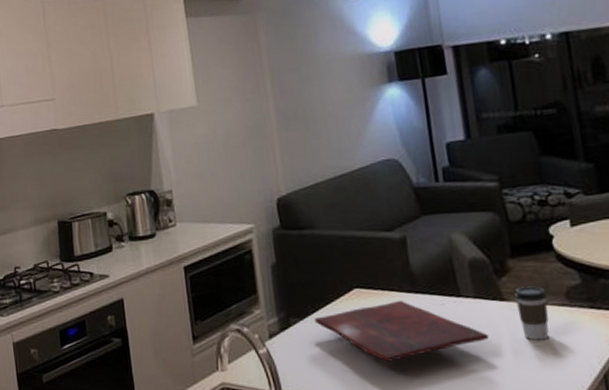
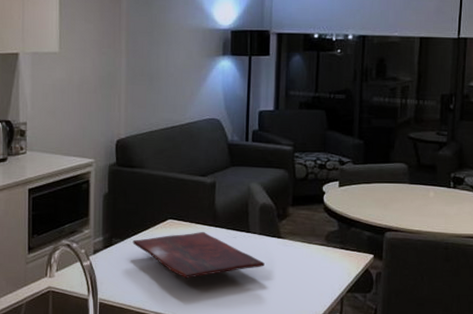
coffee cup: present [514,286,549,341] -> none [288,229,313,270]

